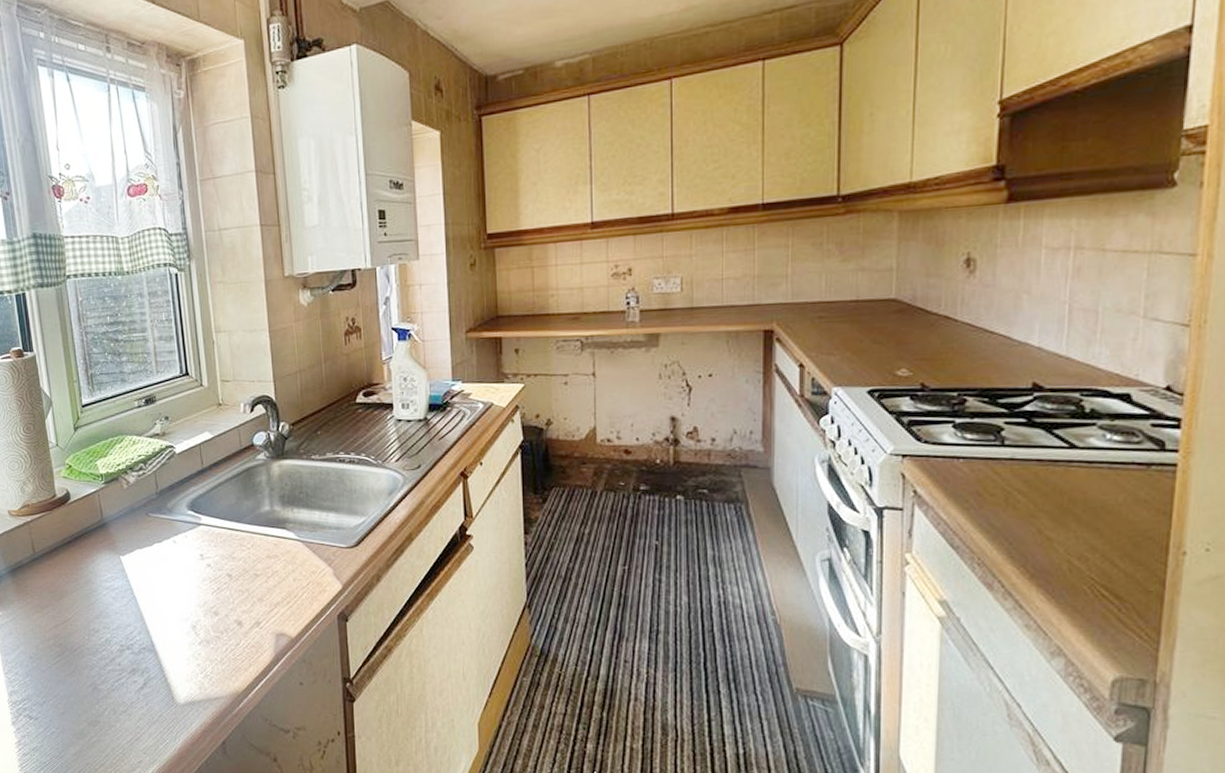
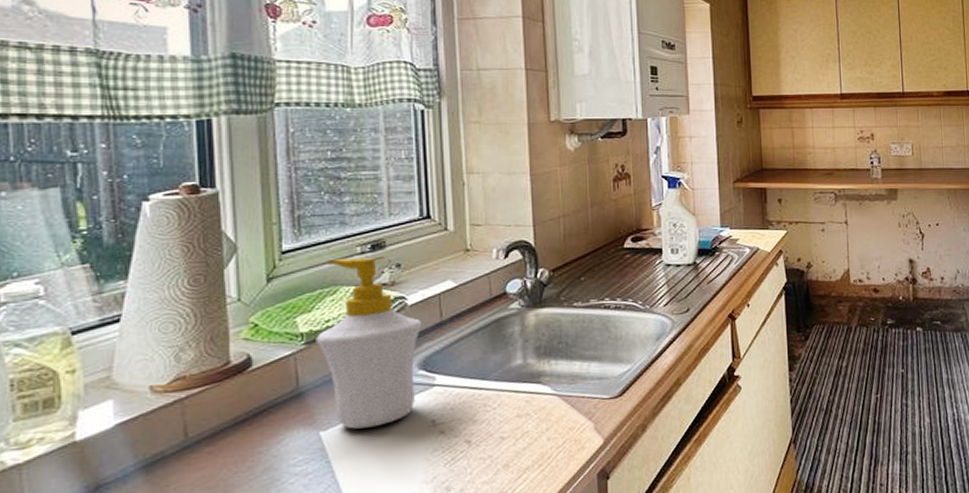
soap bottle: none [111,409,188,556] -> present [316,256,422,429]

